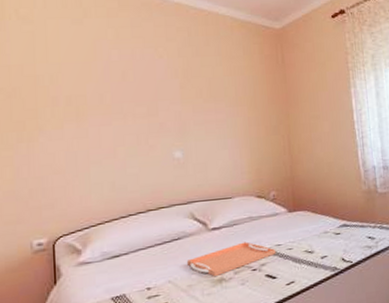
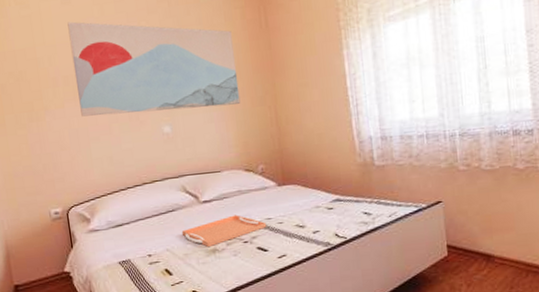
wall art: none [77,41,255,139] -> present [67,21,241,117]

